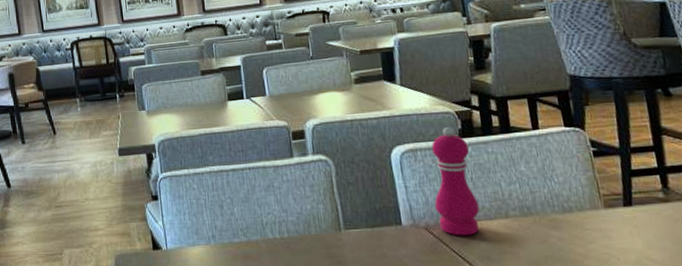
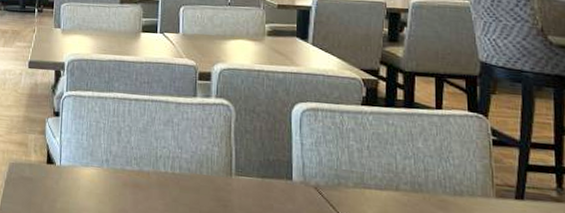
pepper mill: present [431,127,480,236] -> none [328,92,371,202]

